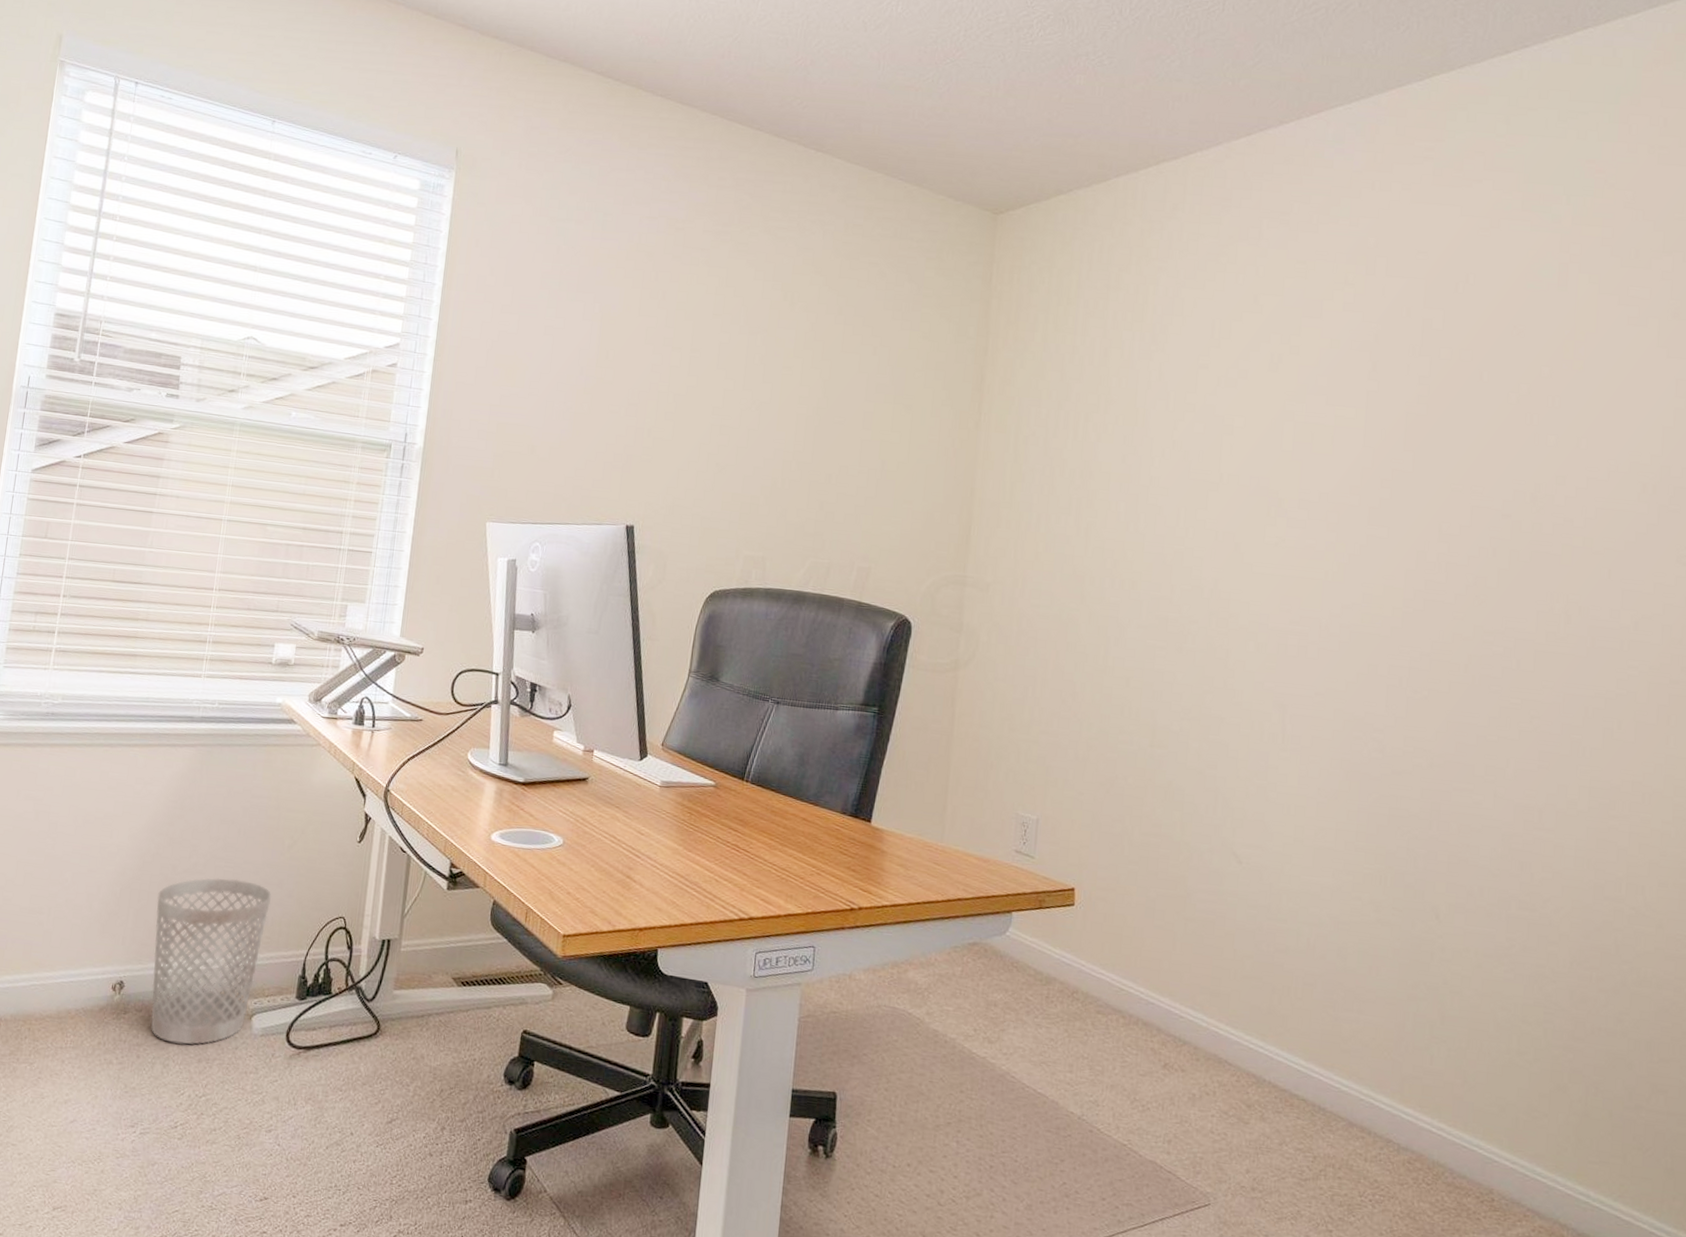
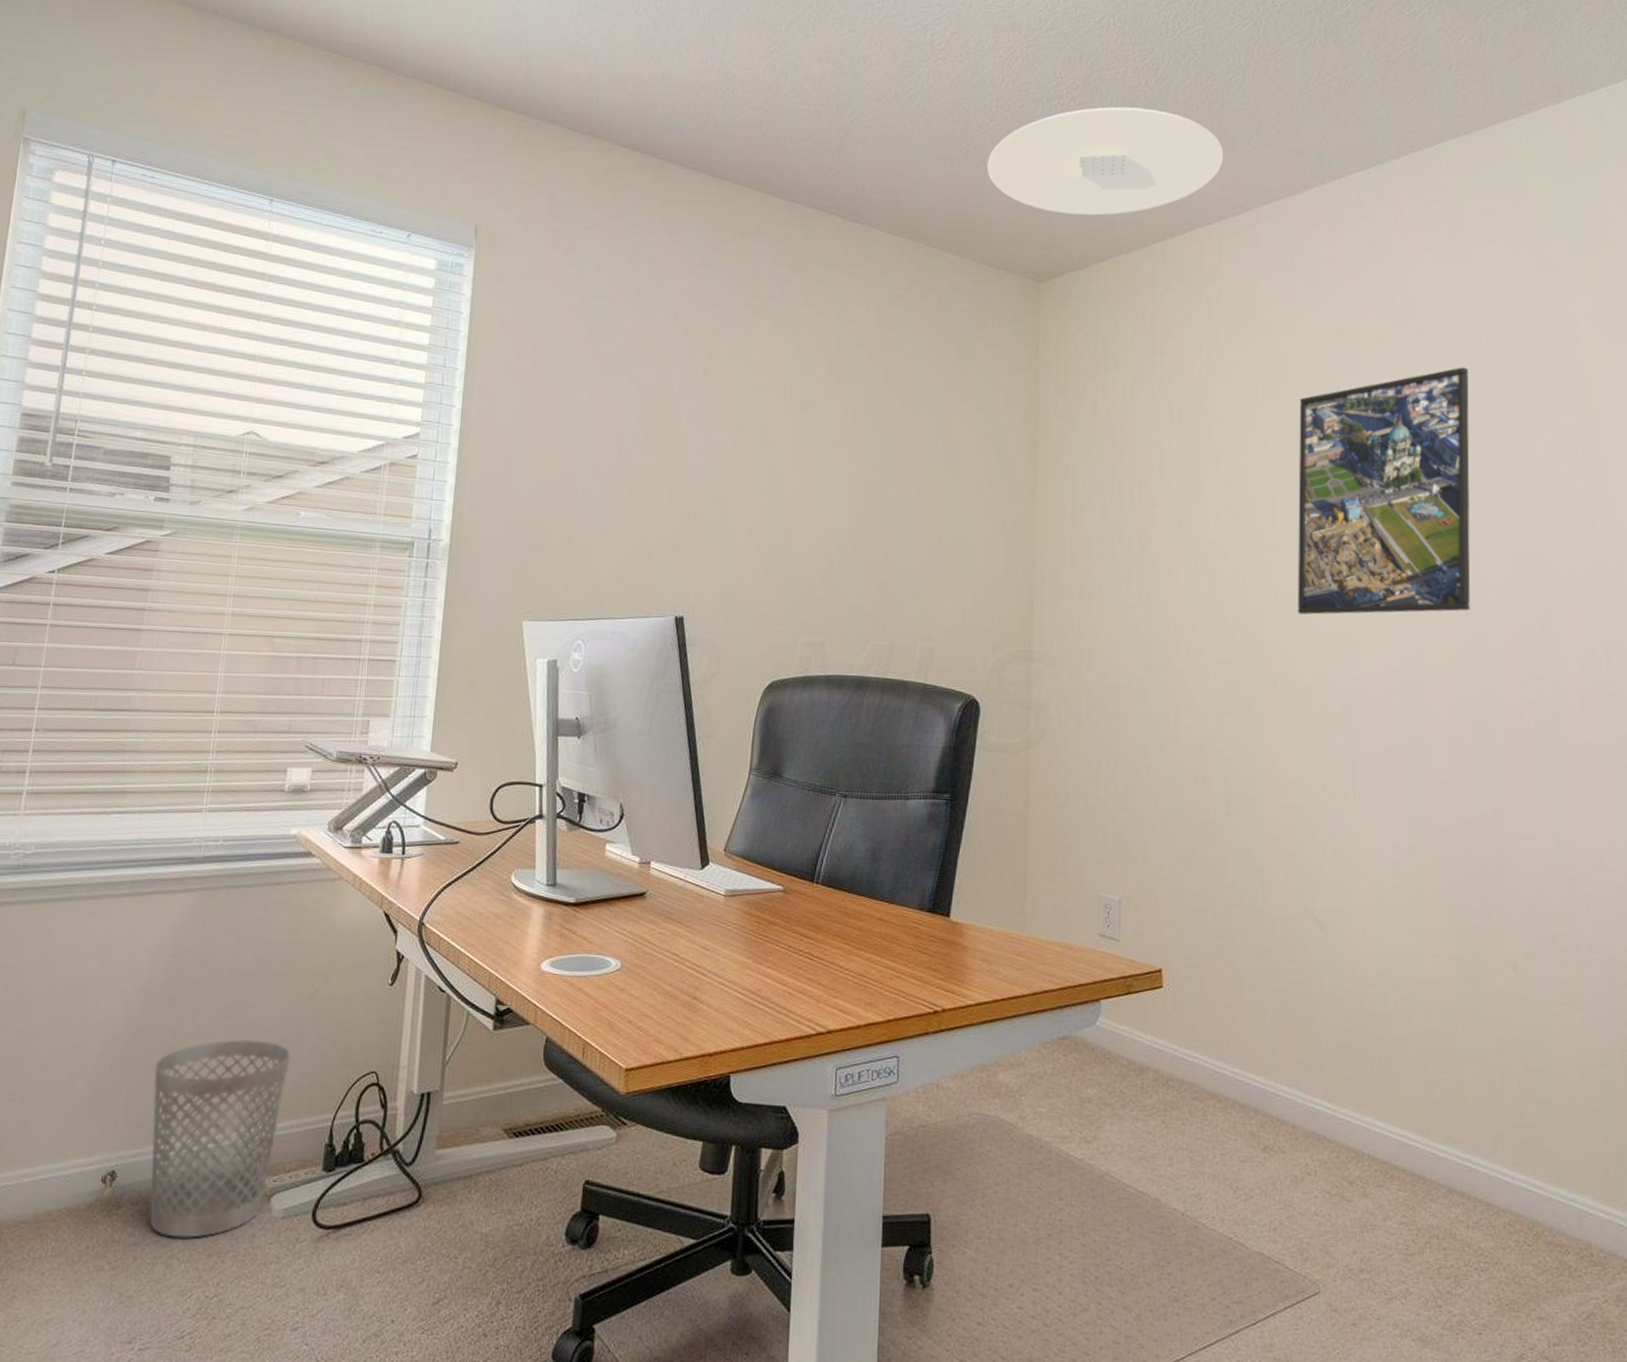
ceiling light: none [951,37,1197,148] -> present [987,106,1224,216]
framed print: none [1239,312,1441,561] -> present [1298,367,1470,615]

